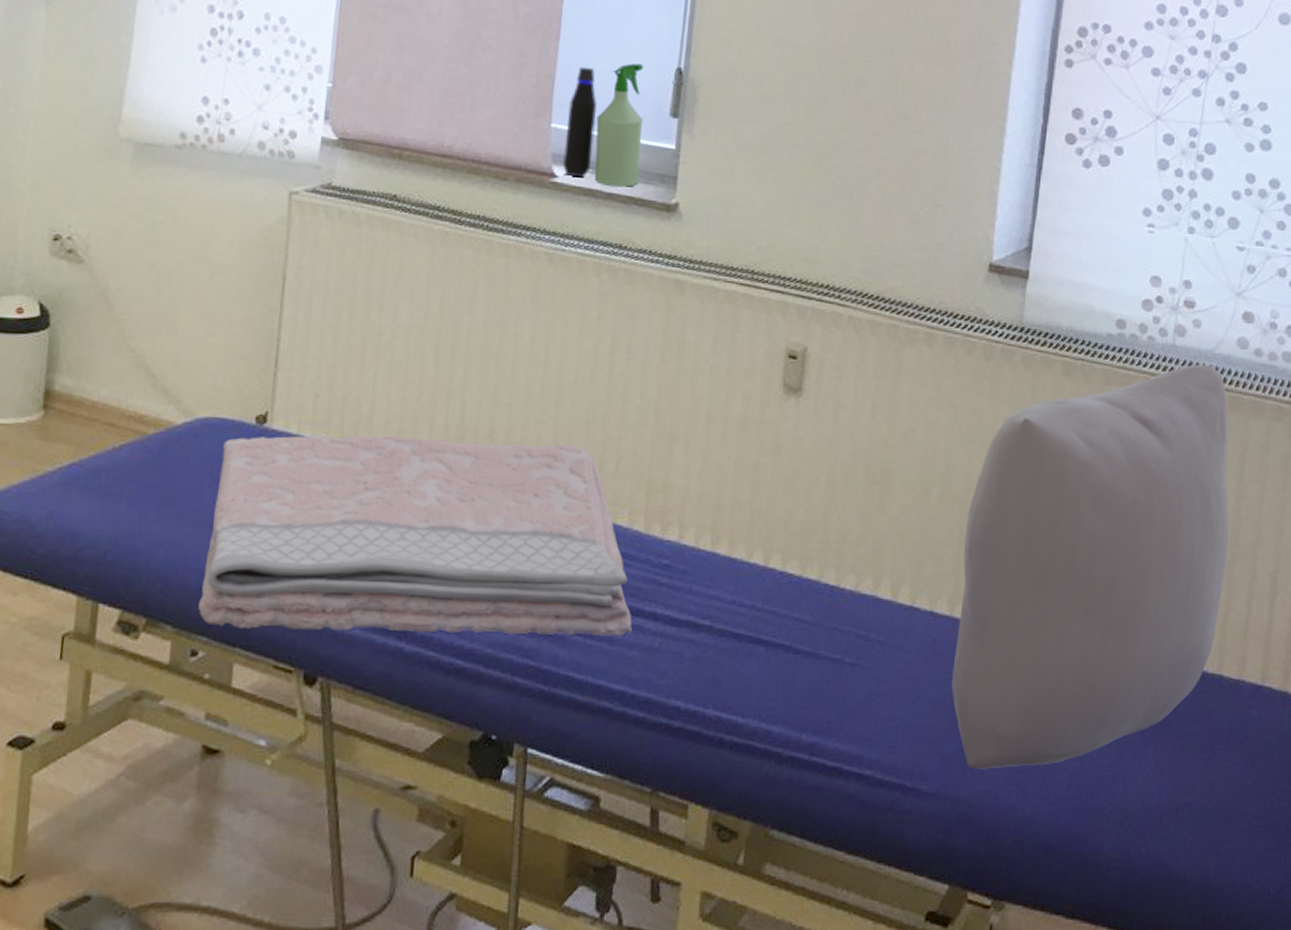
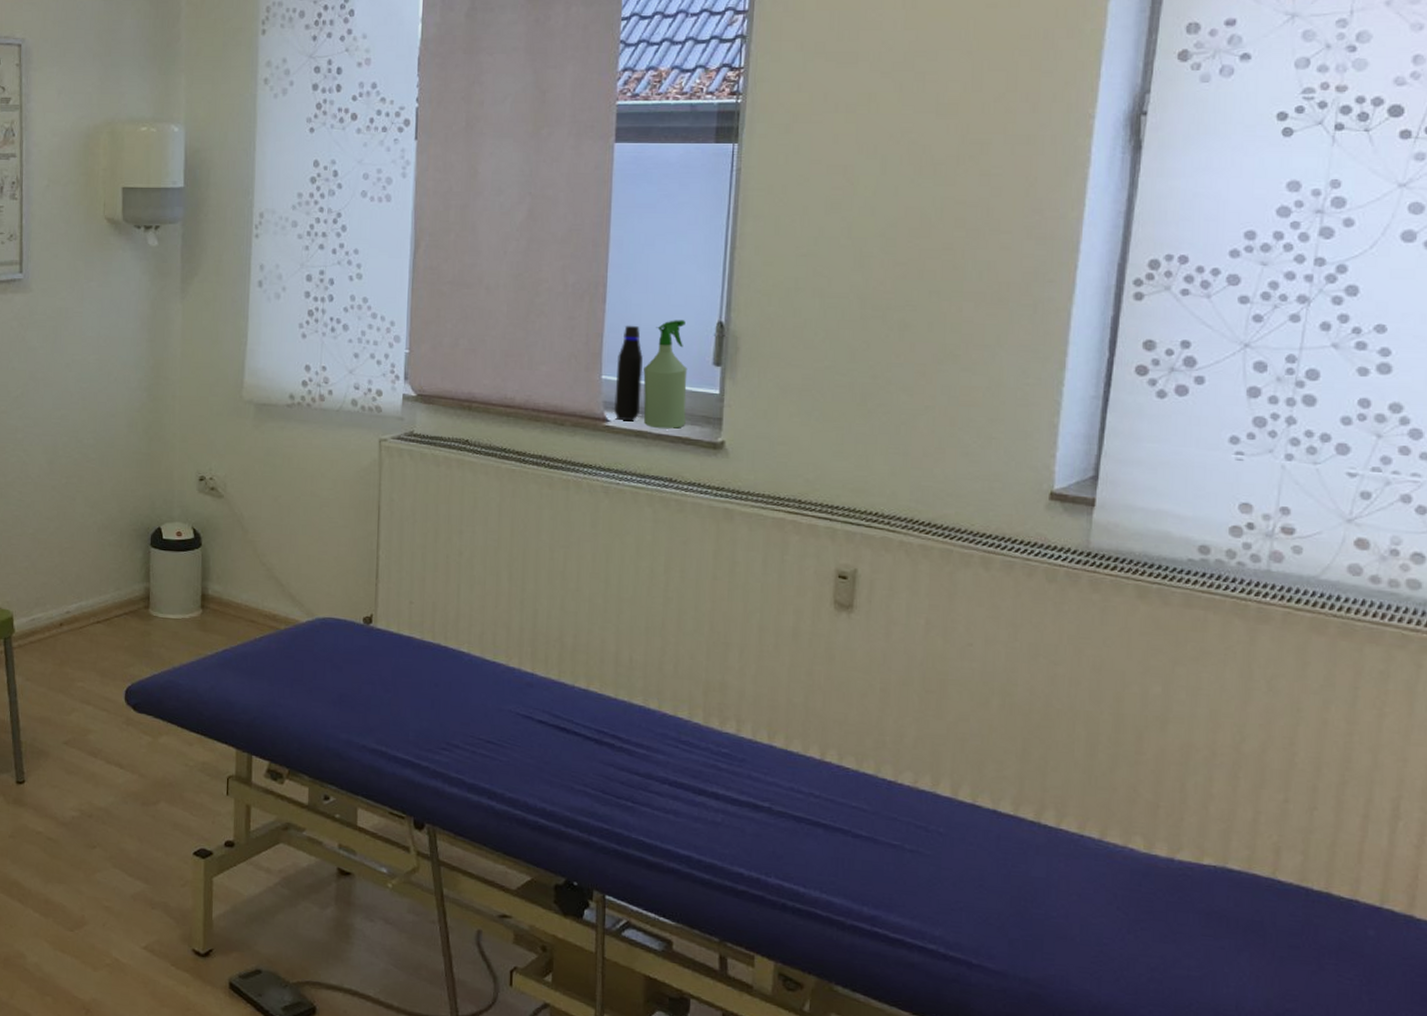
towel: present [198,435,633,637] -> none [328,634,696,811]
pillow: present [952,364,1229,769] -> none [1018,590,1338,959]

